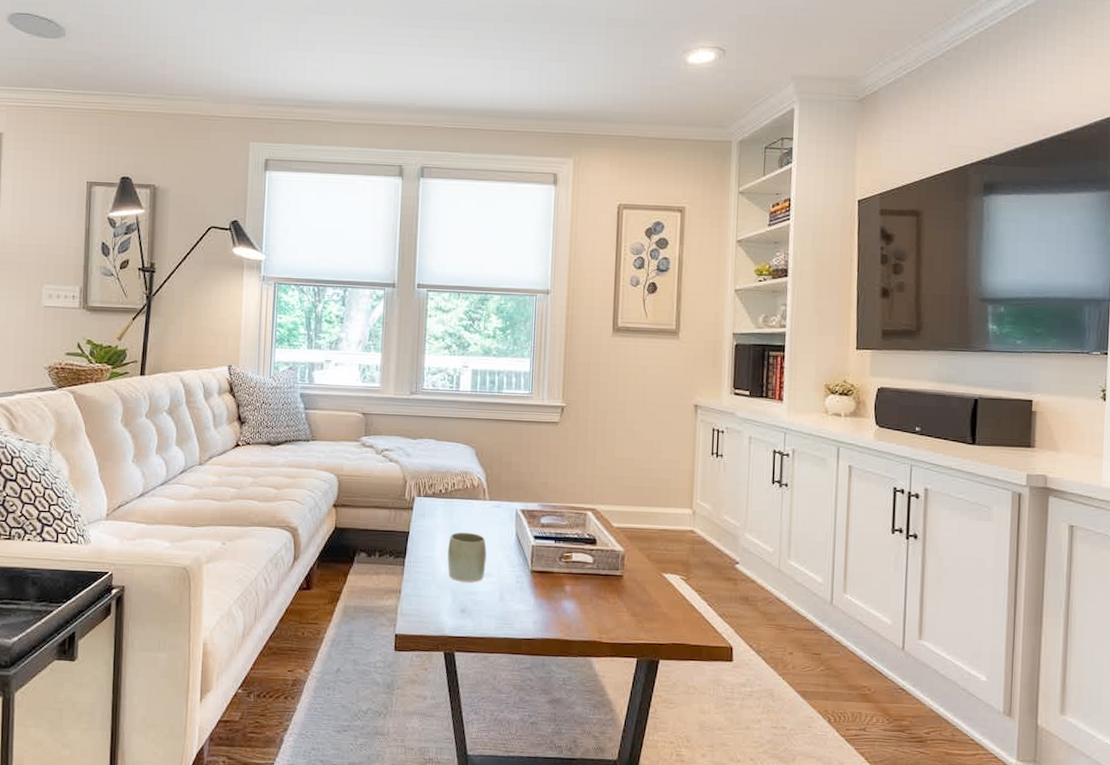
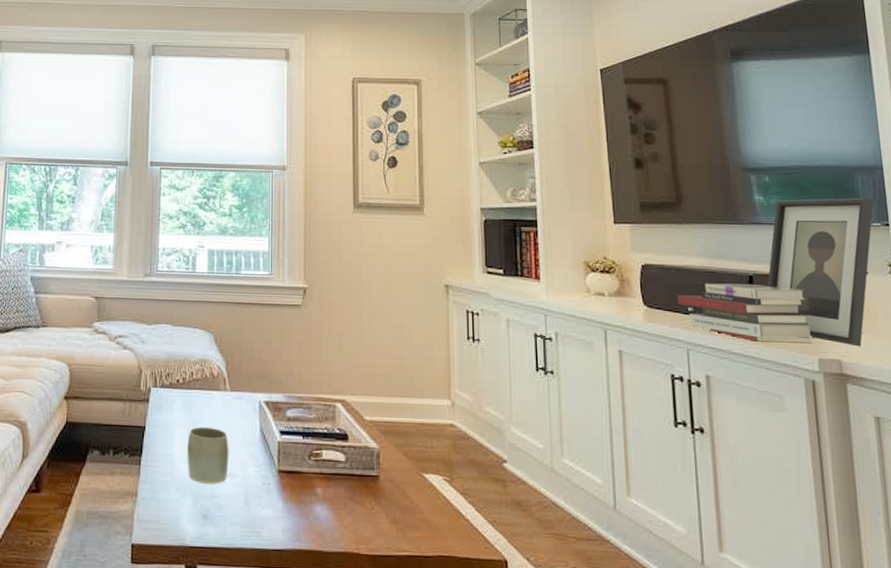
books: none [907,405,1025,461] -> present [677,283,814,344]
picture frame: none [990,328,1097,464] -> present [767,197,874,347]

